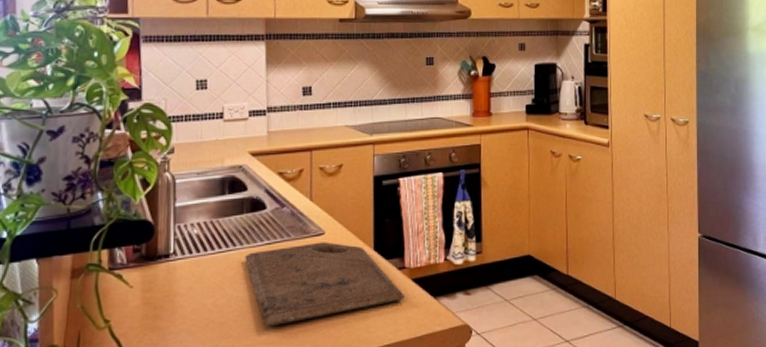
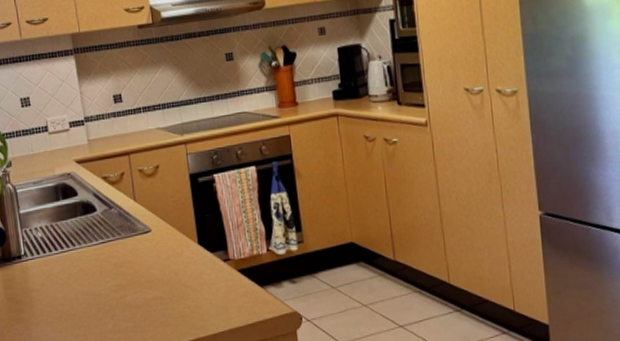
cutting board: present [245,242,406,327] -> none [84,238,234,317]

